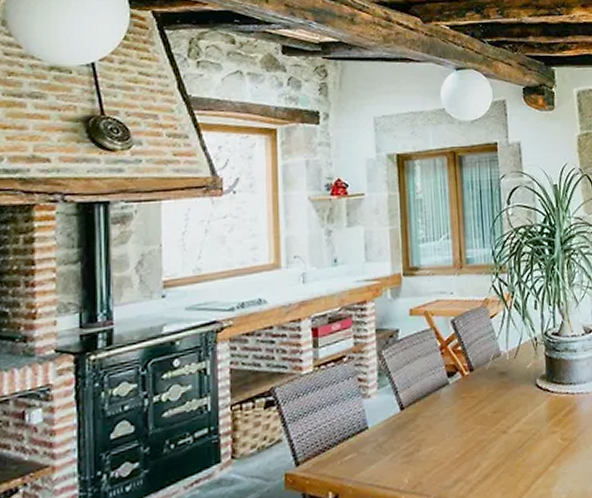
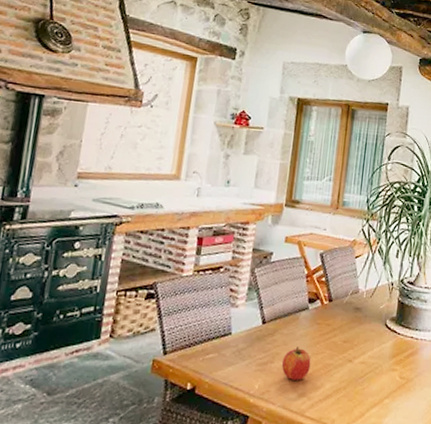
apple: none [429,427,462,466] -> present [281,346,311,380]

